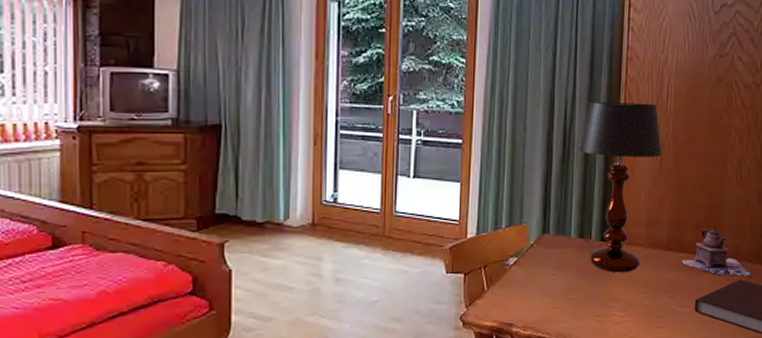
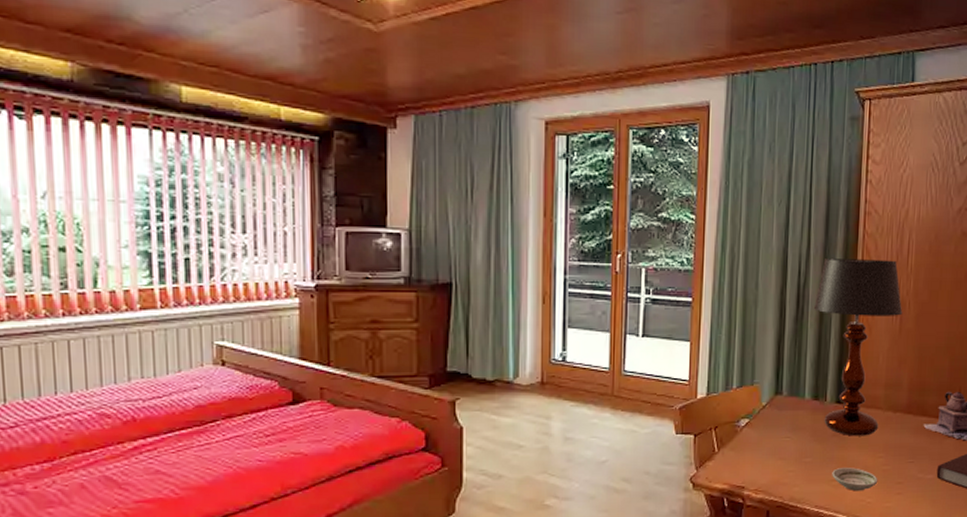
saucer: none [597,303,640,326] -> present [832,467,878,492]

